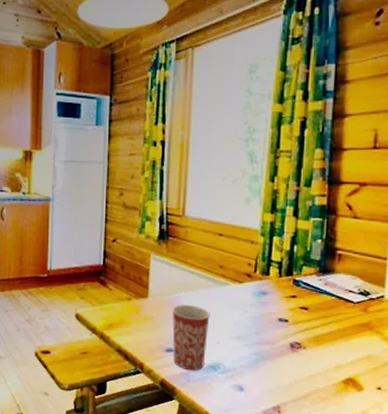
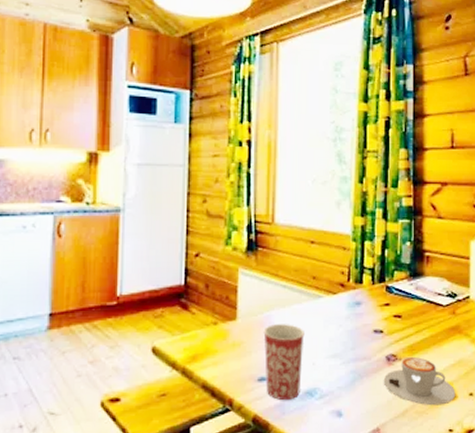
coffee cup: none [286,346,363,395] -> present [383,356,456,406]

